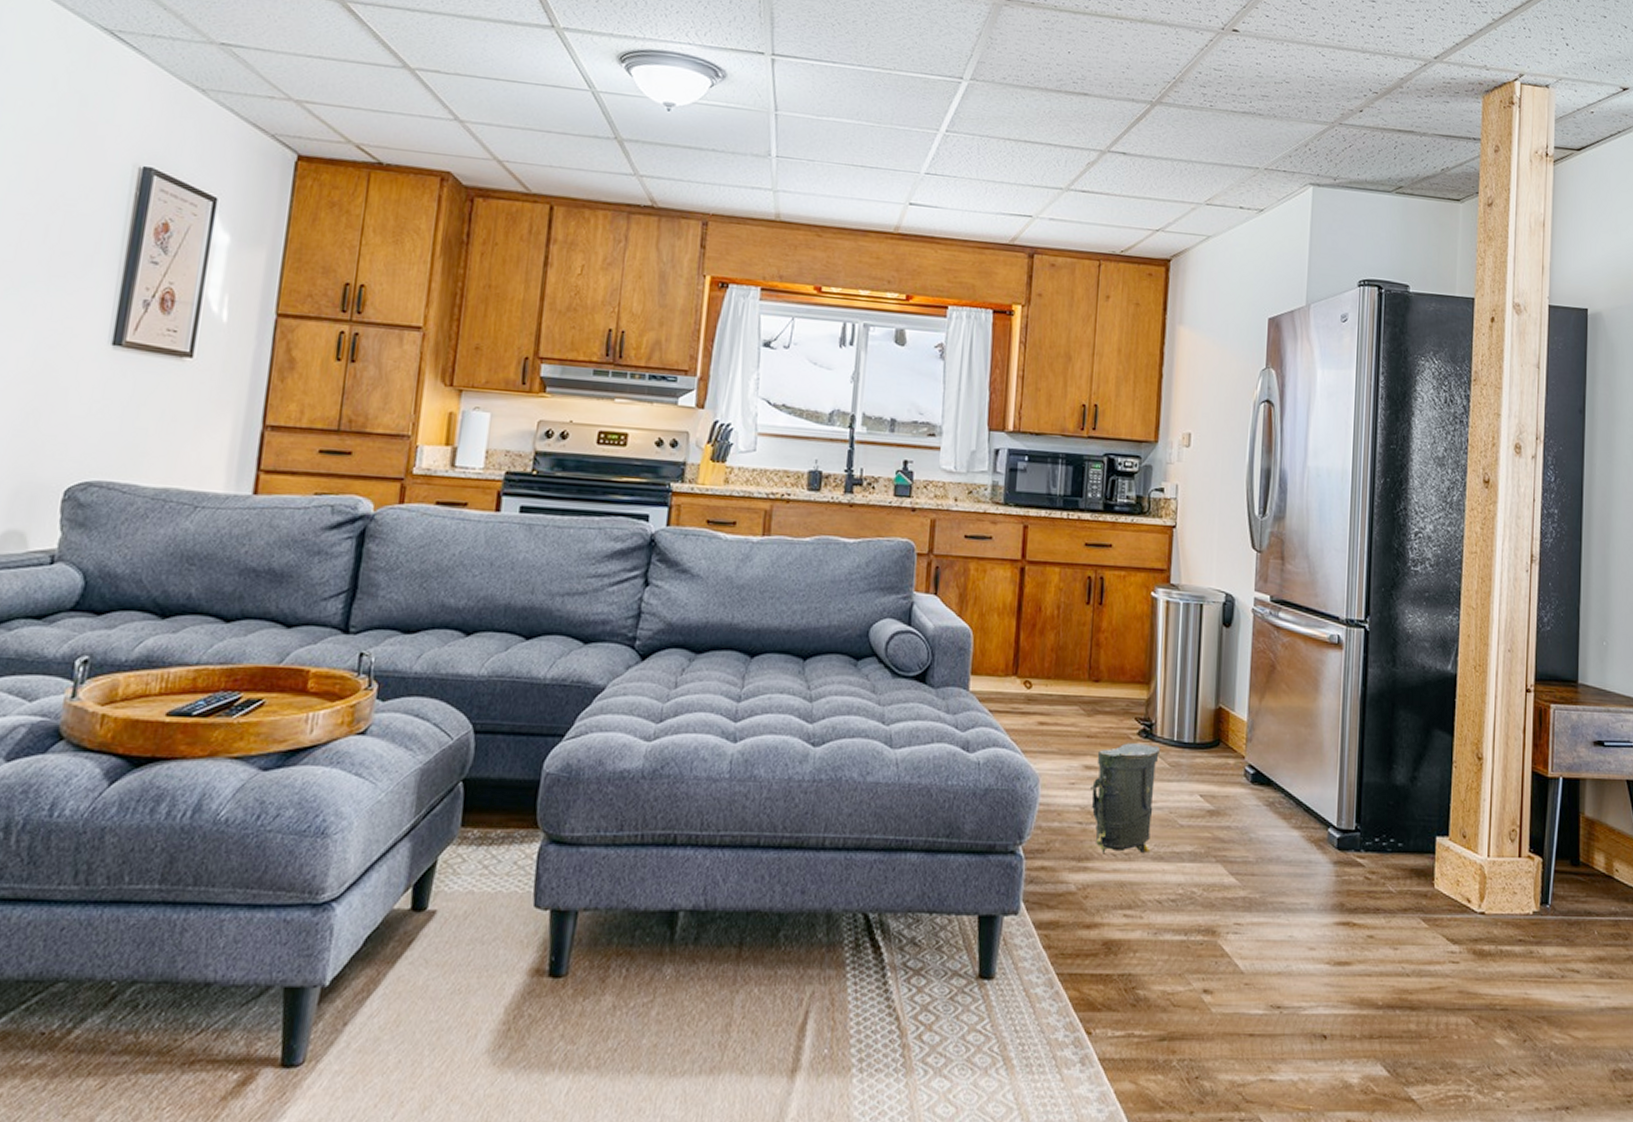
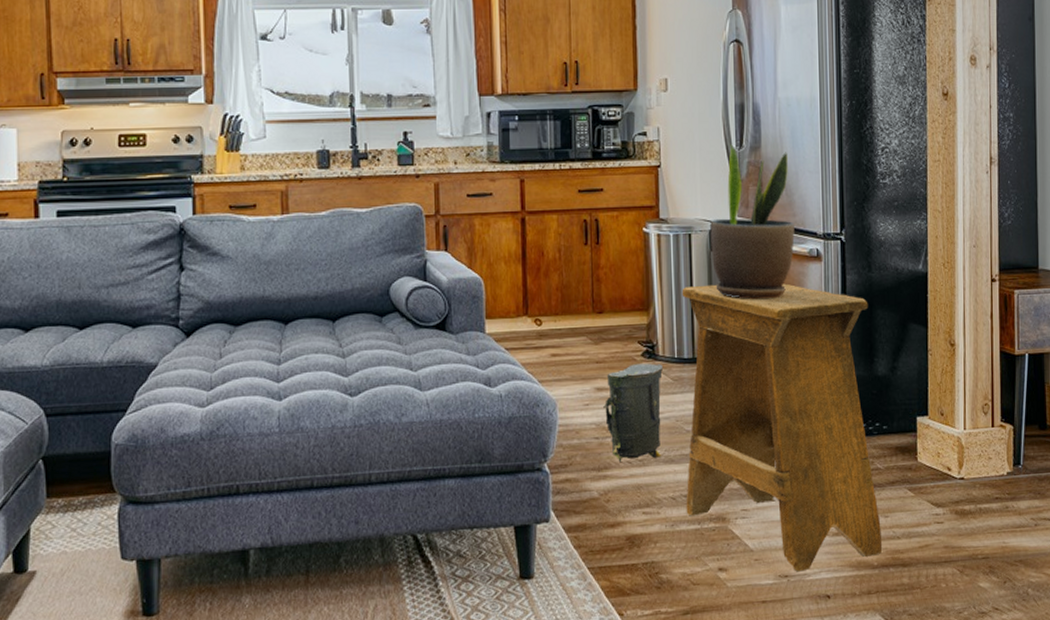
stool: none [1172,662,1390,1004] -> present [682,283,883,572]
potted plant: none [1222,511,1316,686] -> present [710,144,795,300]

